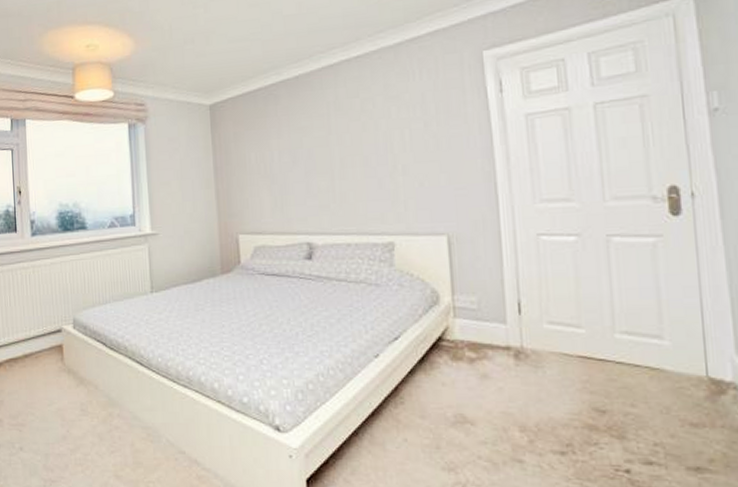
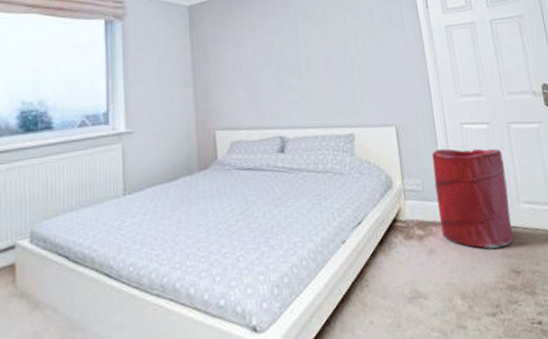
laundry hamper: none [494,263,600,381] -> present [432,148,513,249]

